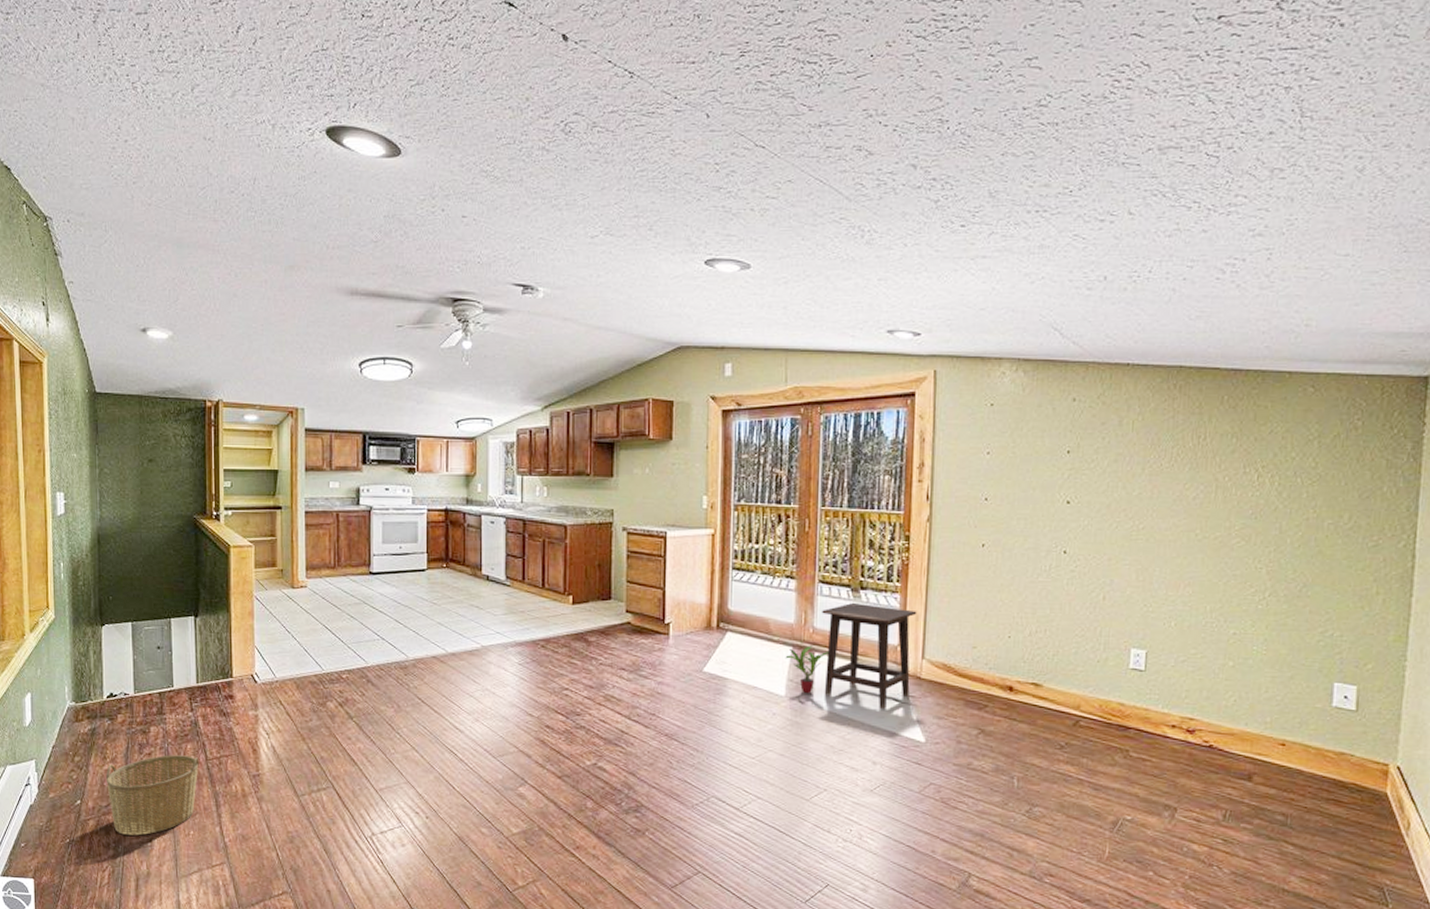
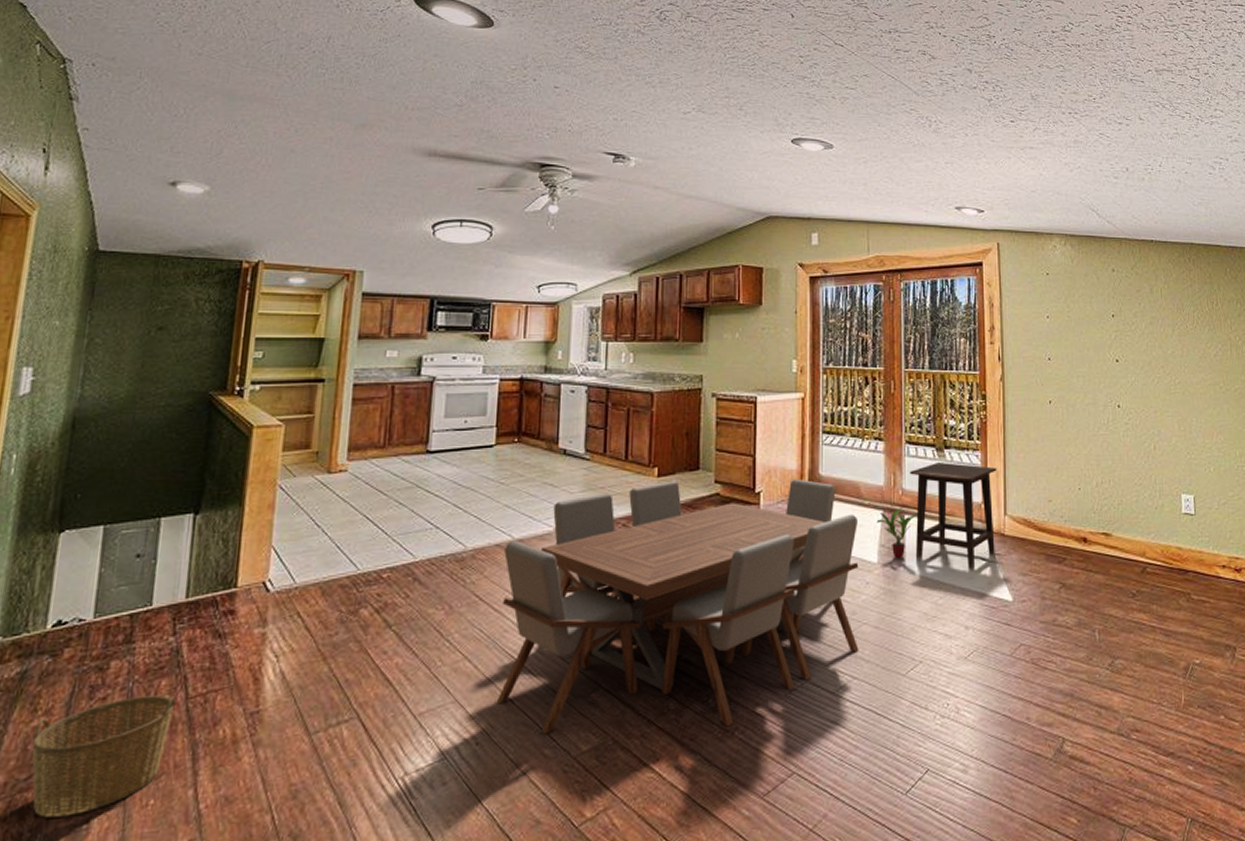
dining table: none [440,608,766,828] -> present [496,478,859,734]

